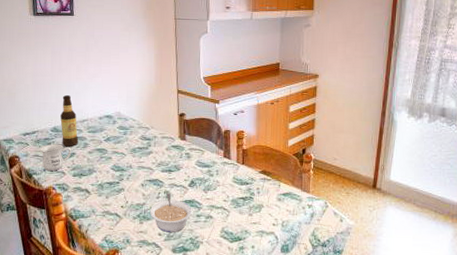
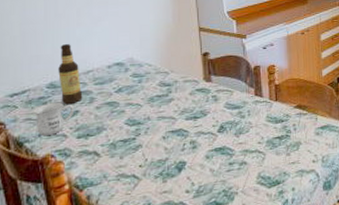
legume: present [149,193,192,233] -> none [174,142,223,188]

